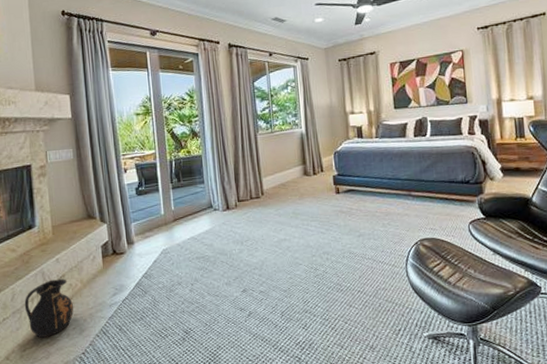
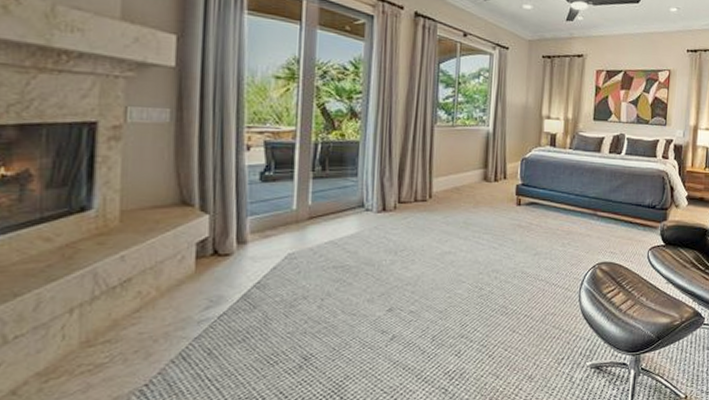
ceramic jug: present [24,279,74,338] -> none [55,284,139,364]

